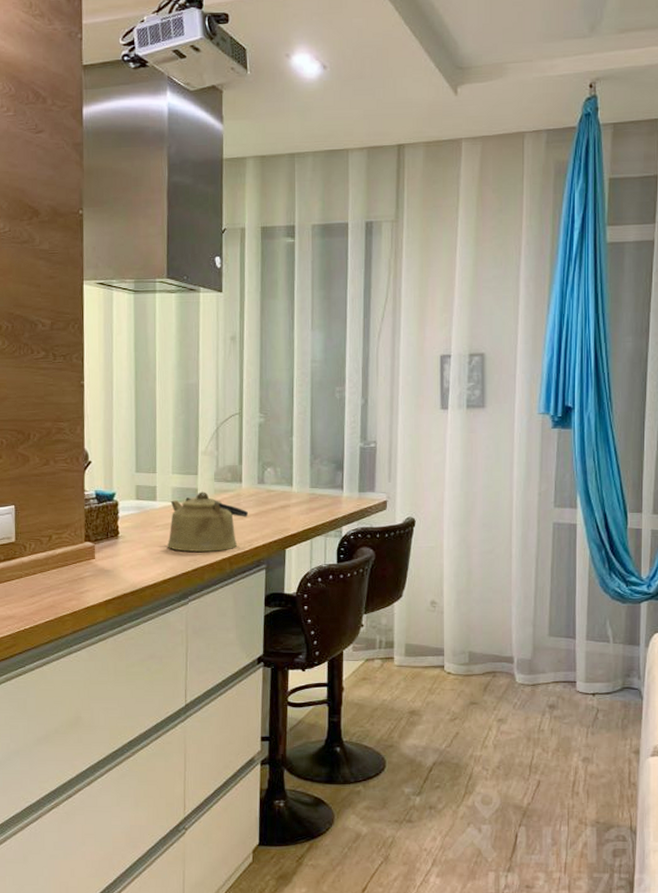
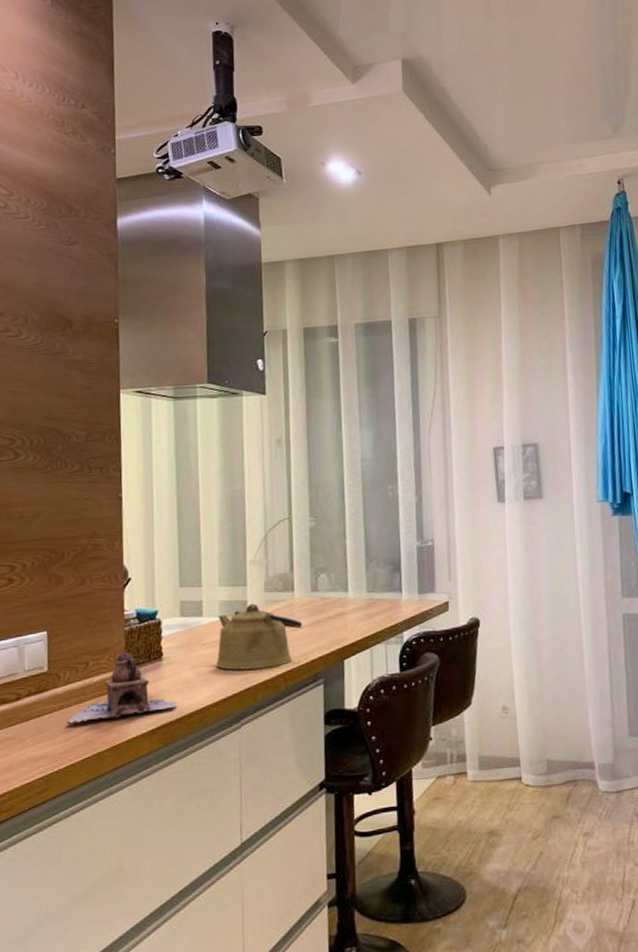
teapot: none [32,528,131,591] -> present [67,651,177,725]

